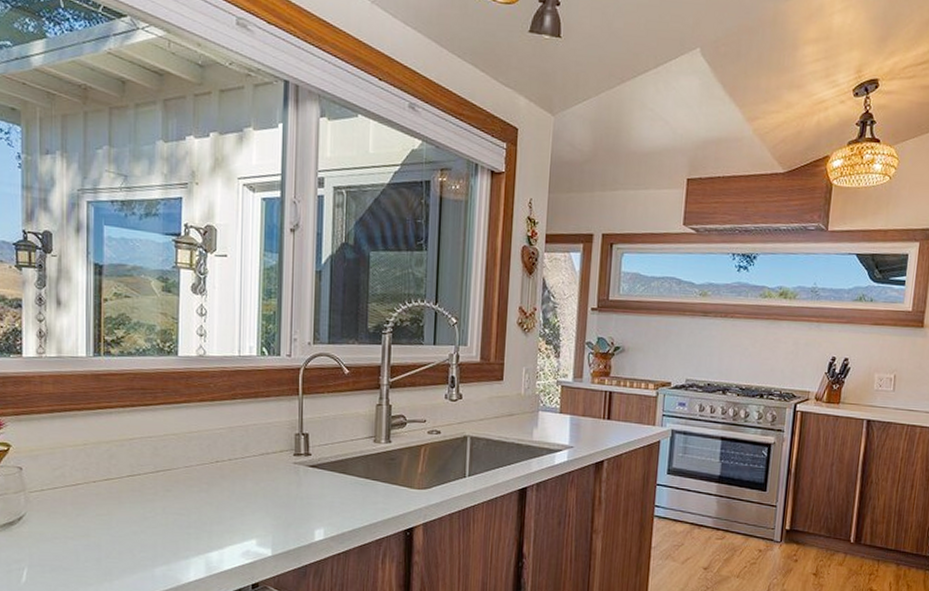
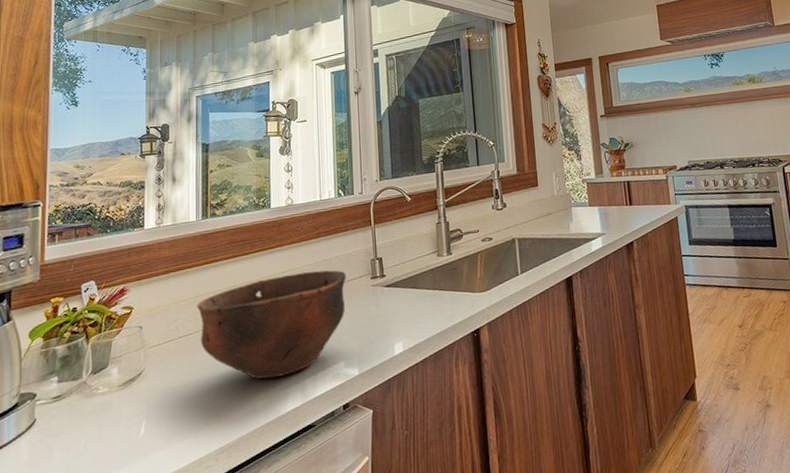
bowl: none [87,436,264,546] -> present [197,270,346,379]

